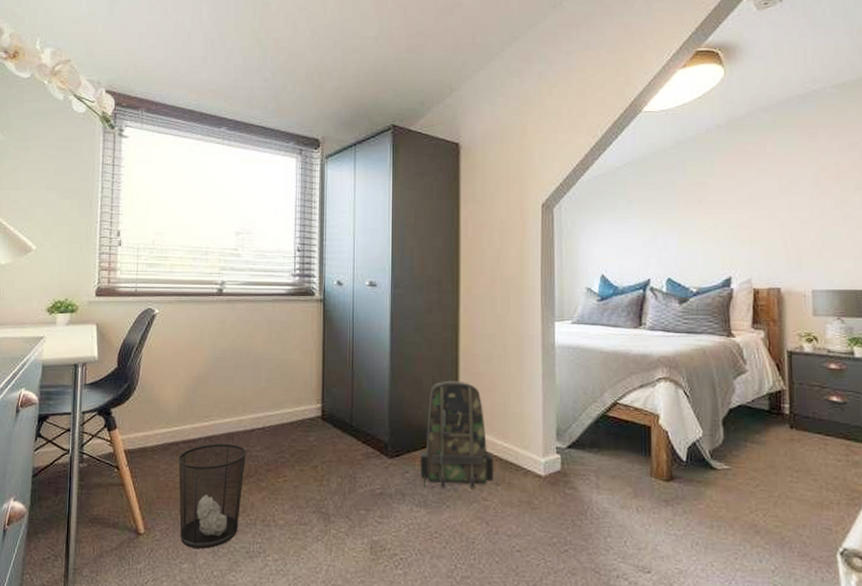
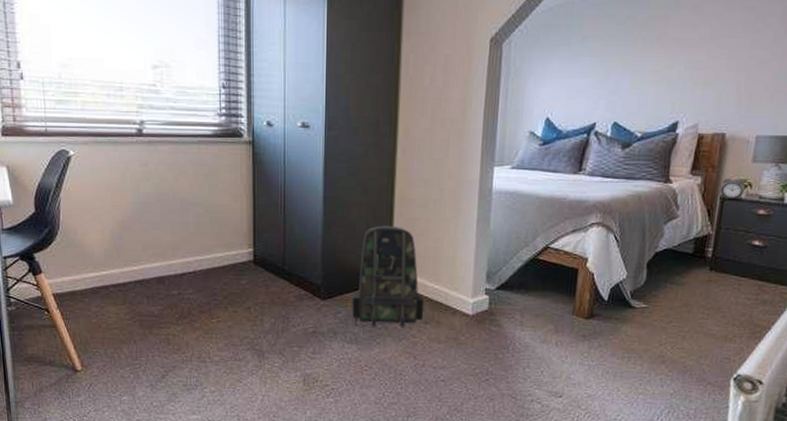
waste bin: present [178,443,247,549] -> none [109,287,179,383]
alarm clock: none [786,333,811,354] -> present [719,179,745,200]

